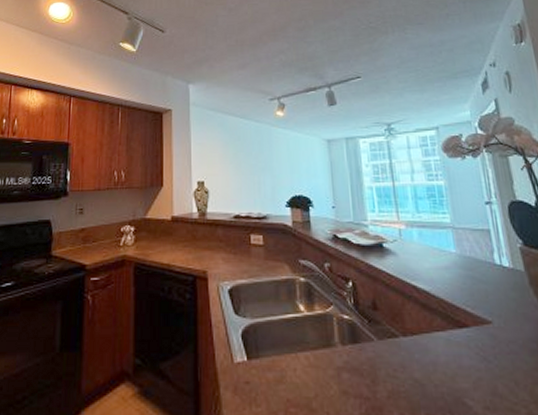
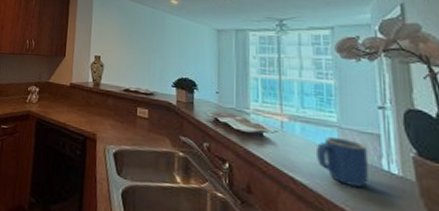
mug: none [434,237,484,285] -> present [315,136,369,187]

